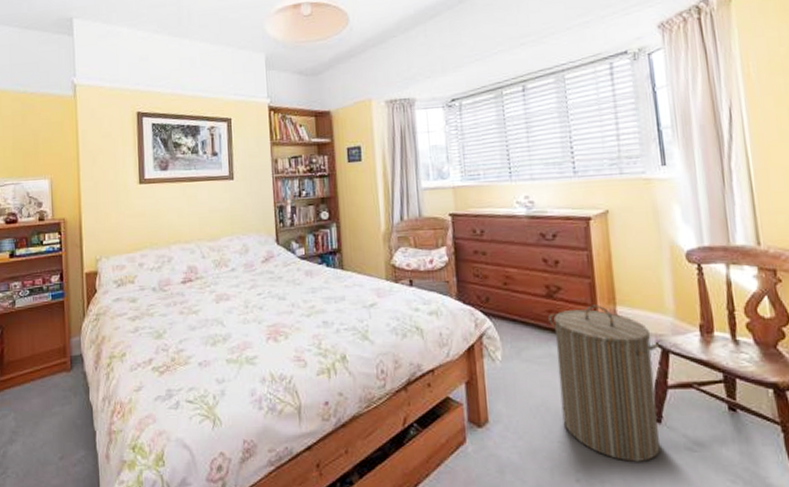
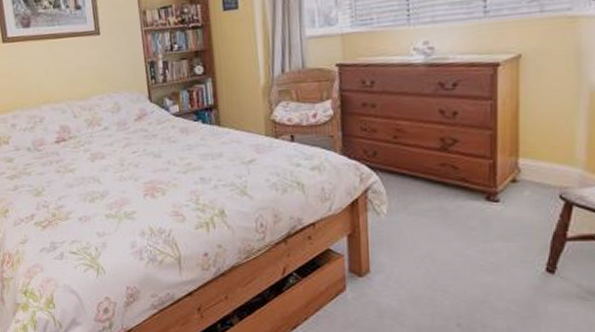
laundry hamper: present [548,304,660,462] -> none [441,157,564,309]

